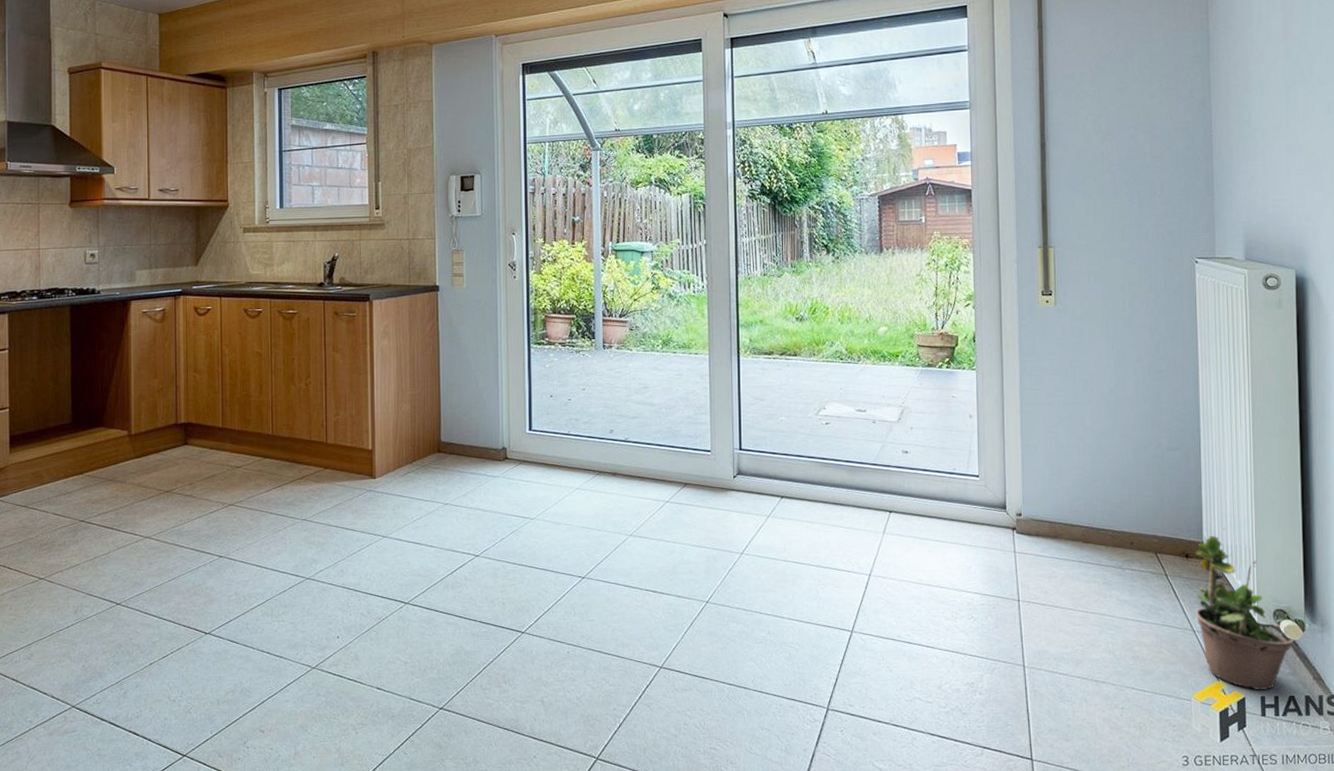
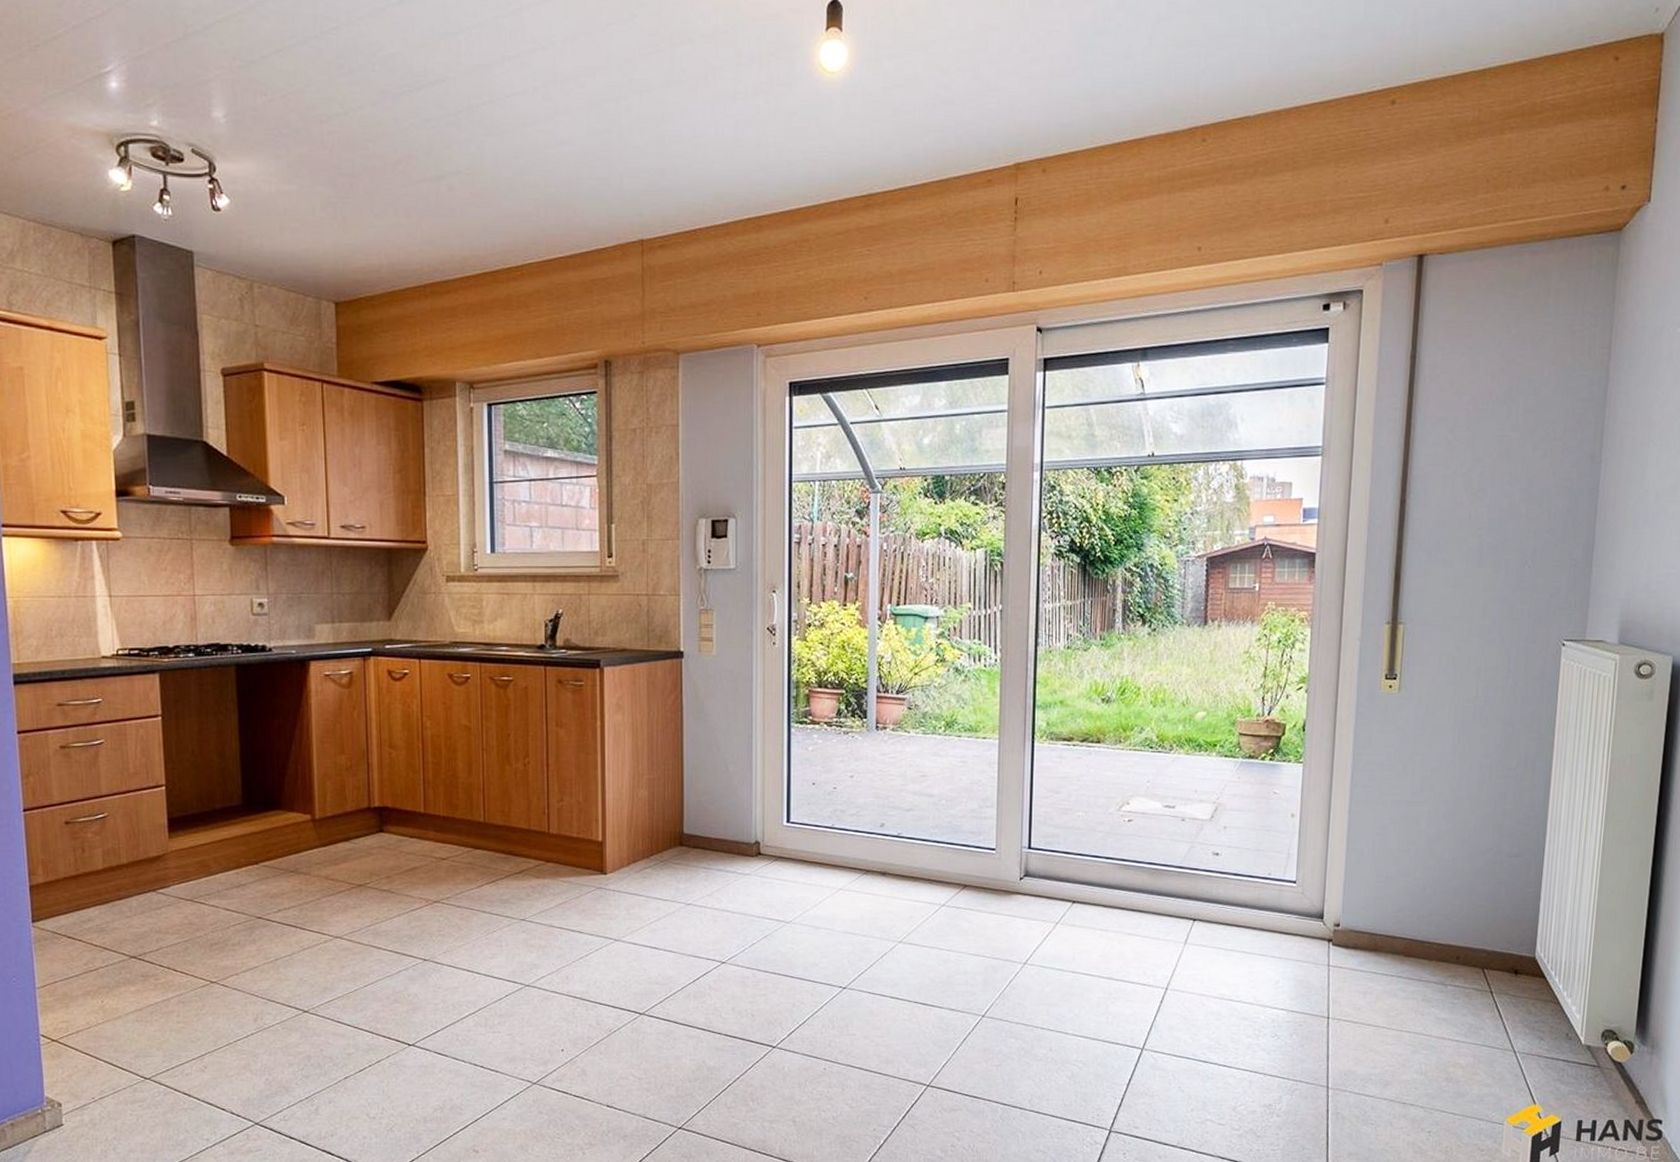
potted plant: present [1195,527,1294,690] -> none [1518,942,1621,1114]

